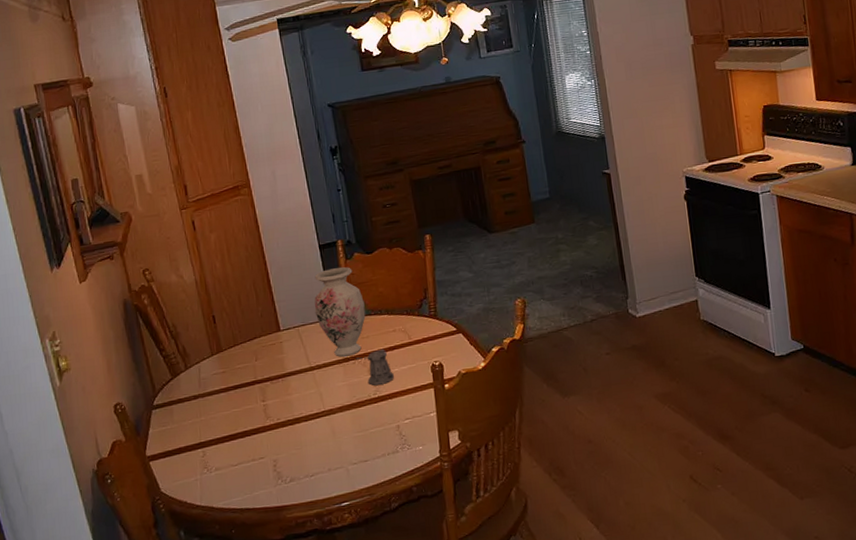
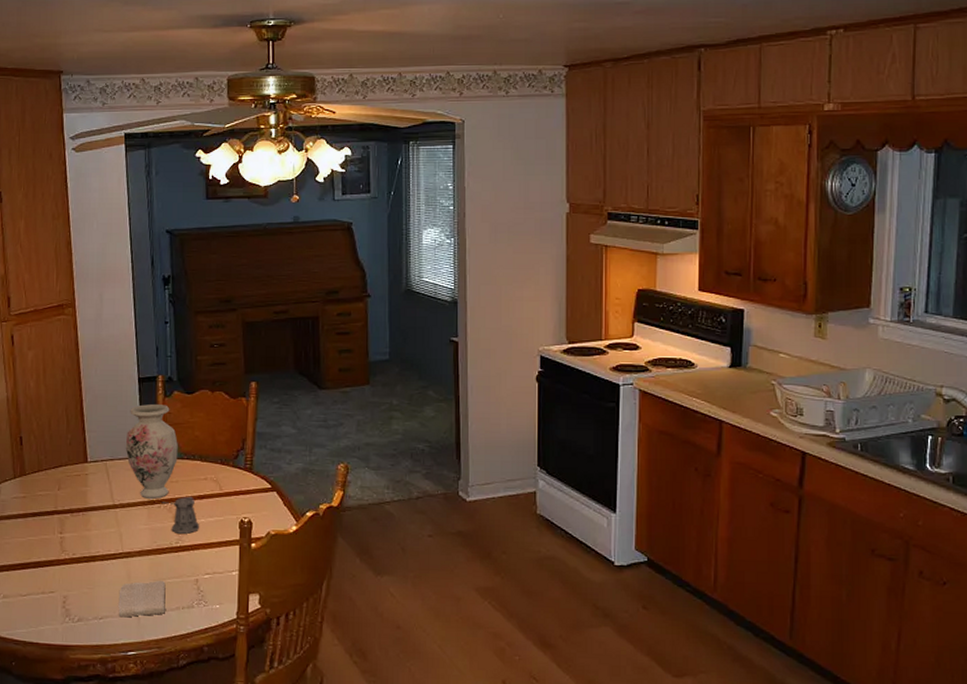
washcloth: none [326,431,372,472] -> present [118,580,166,618]

